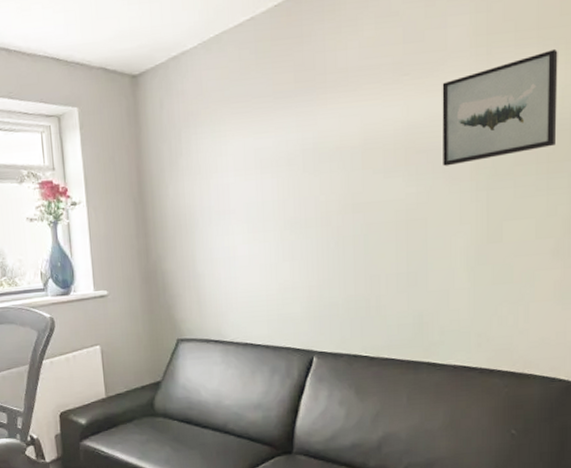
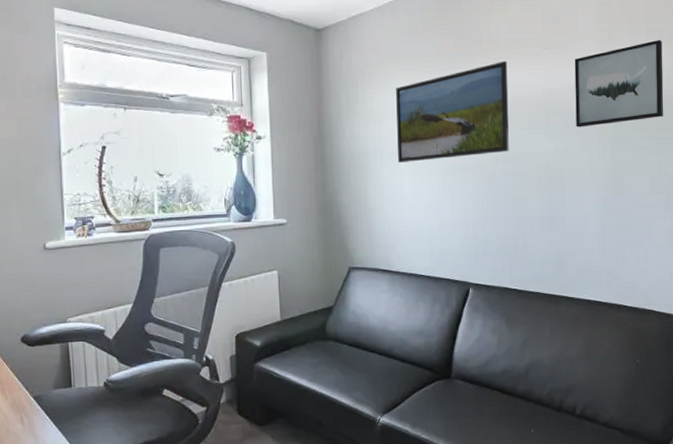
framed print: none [225,93,361,221] -> present [396,61,510,162]

